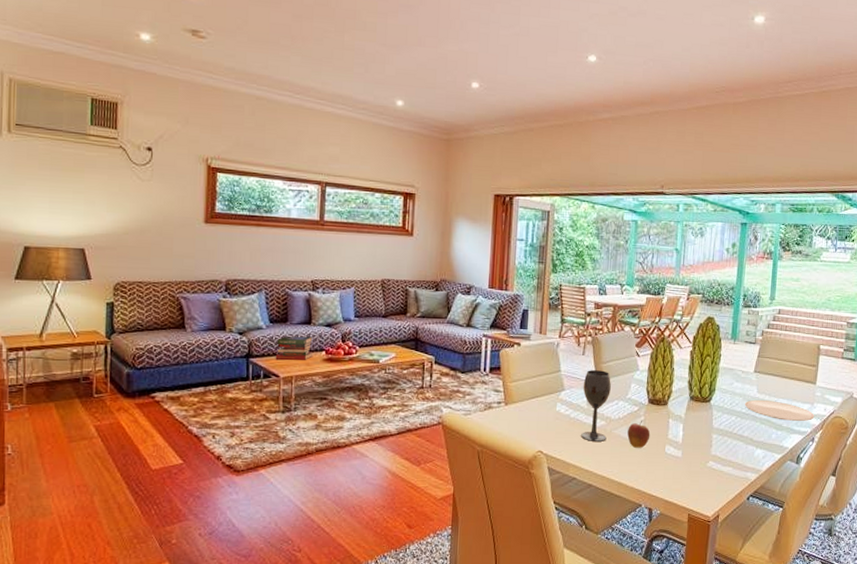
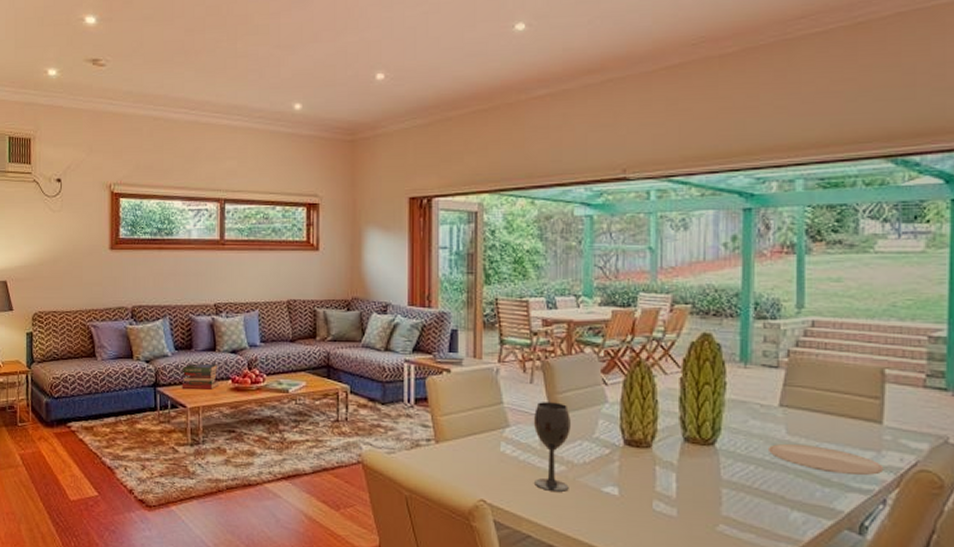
fruit: present [627,420,651,448] -> none [598,466,630,502]

